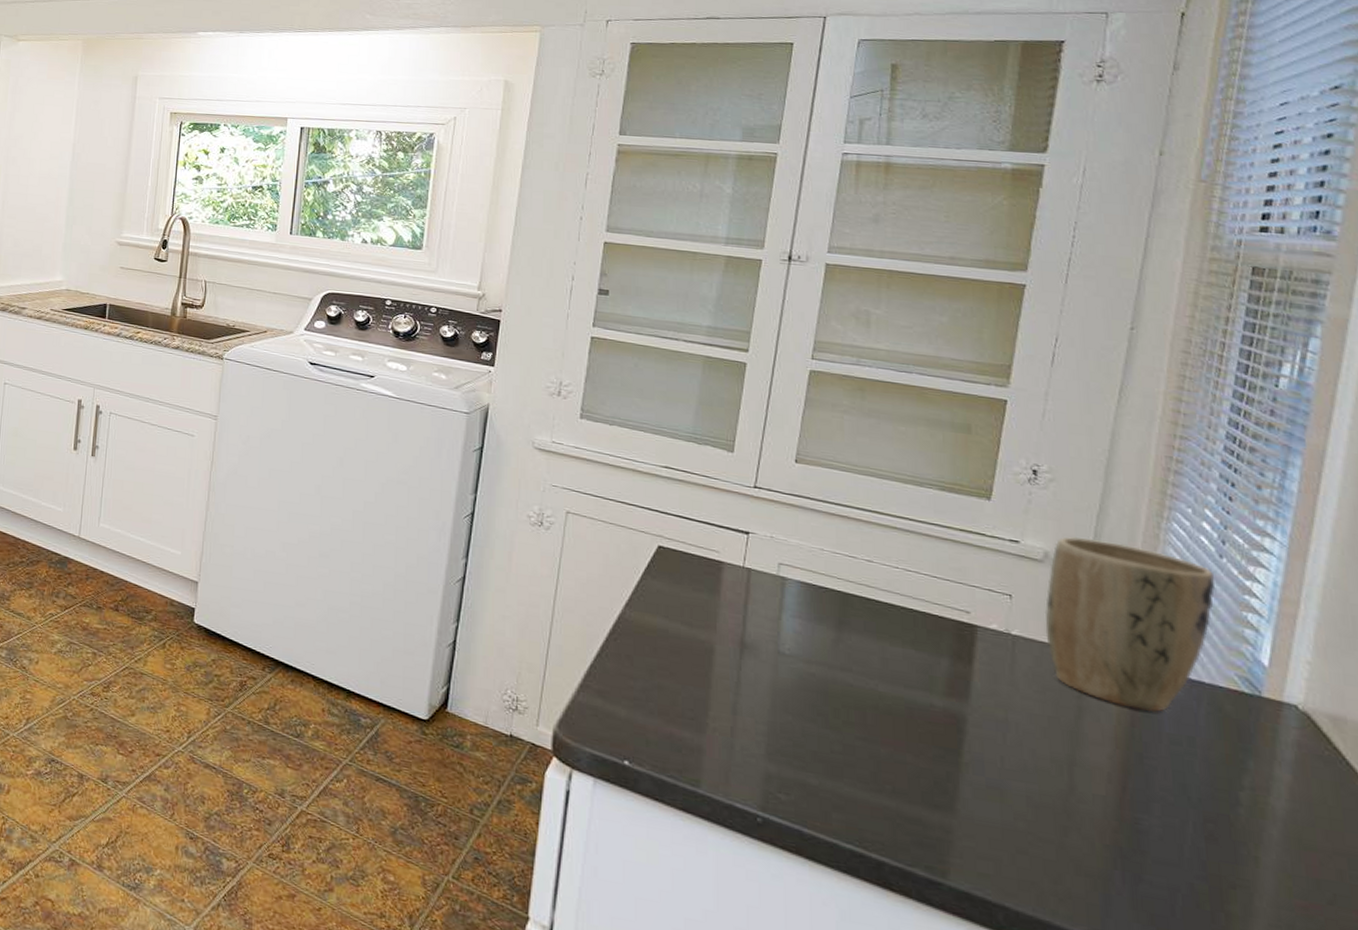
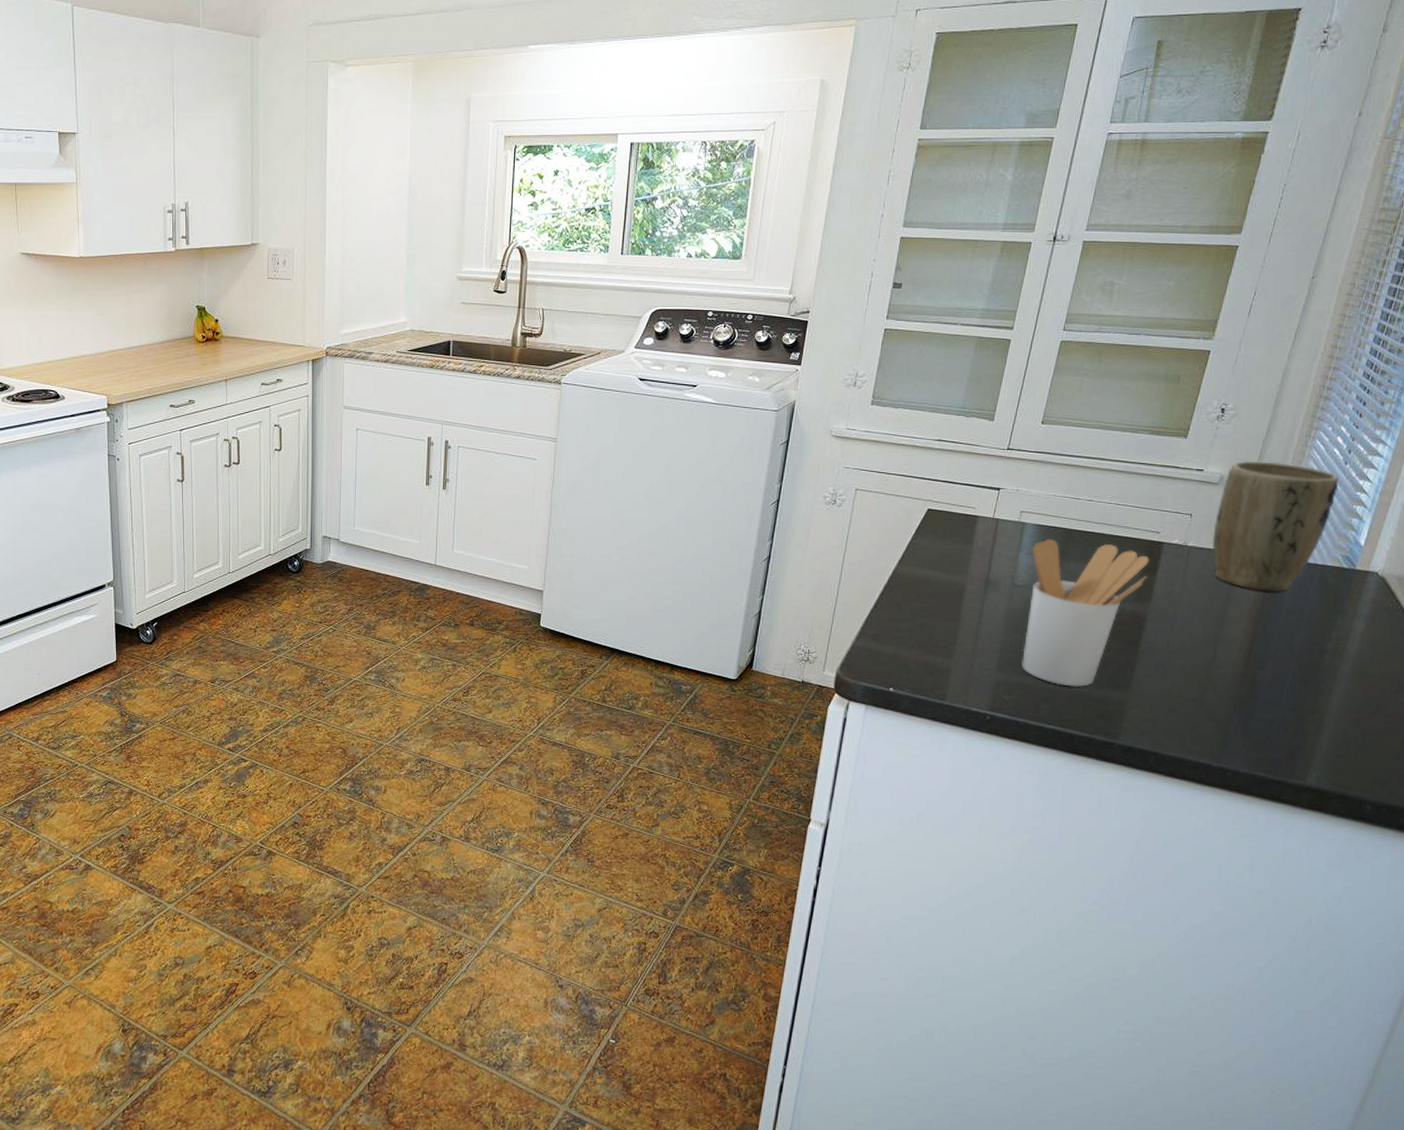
utensil holder: none [798,601,961,799] -> present [1021,539,1150,687]

